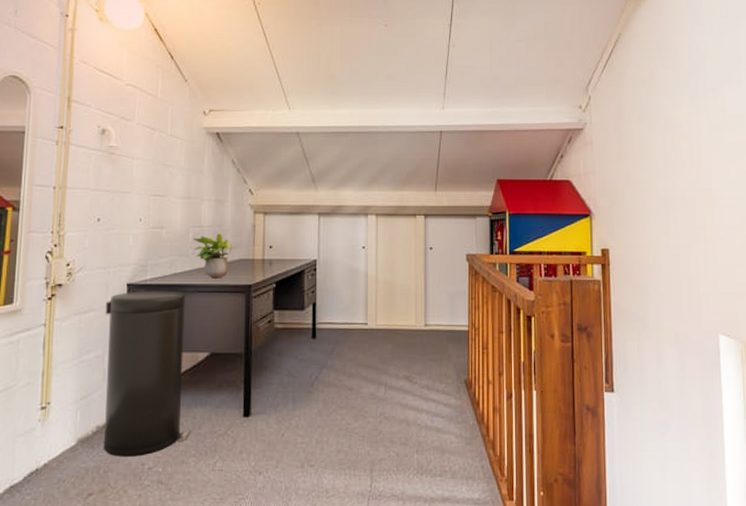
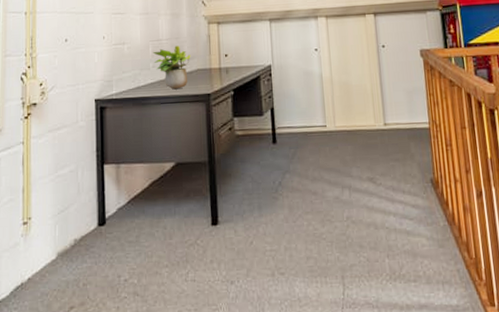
pedal bin: present [103,290,191,457] -> none [76,103,163,270]

